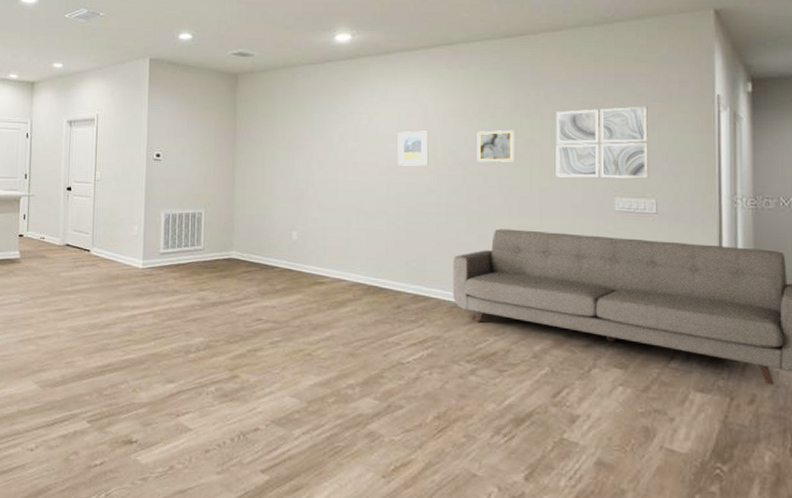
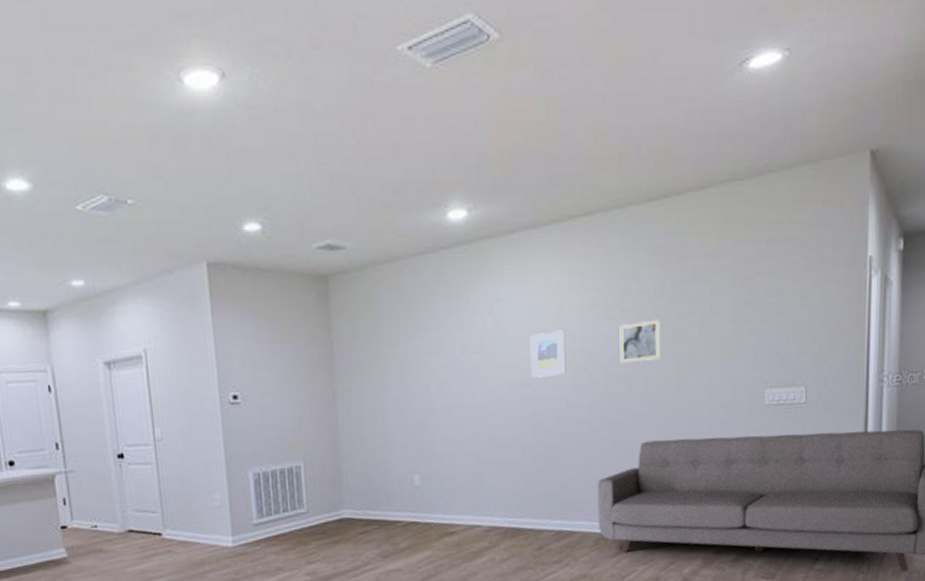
wall art: present [556,106,649,179] -> none [705,276,800,372]

